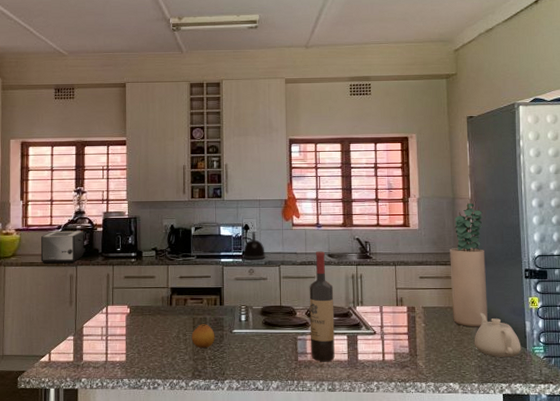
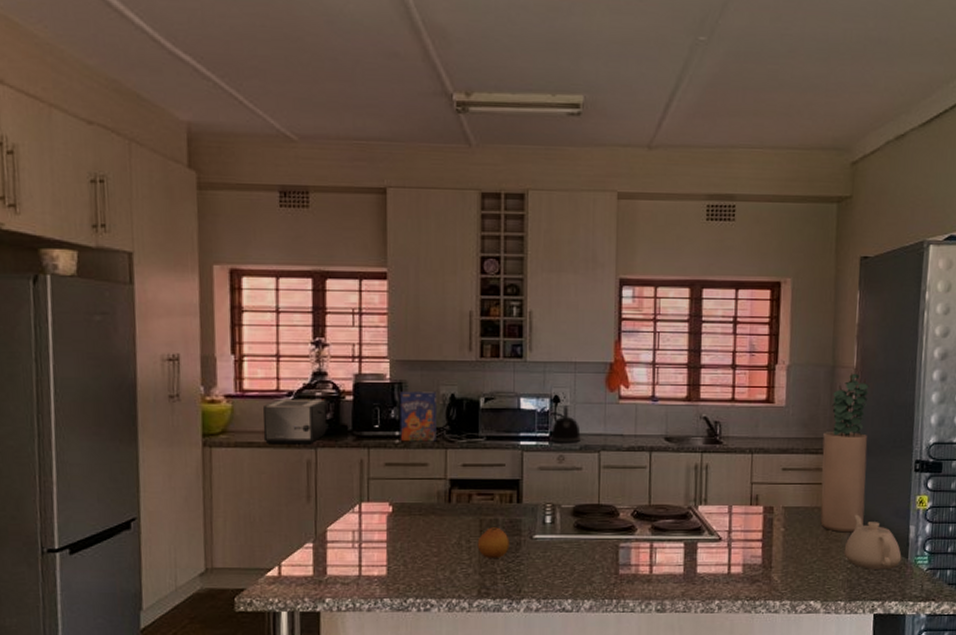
cereal box: none [135,224,161,261] -> present [399,391,436,442]
wine bottle: present [309,251,335,362] -> none [635,433,670,576]

